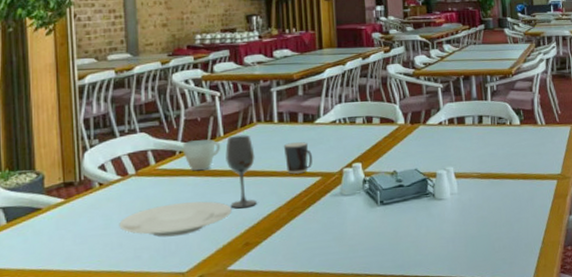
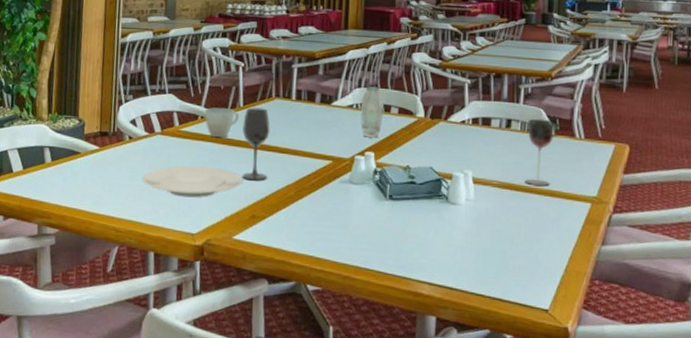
mug: present [283,142,312,174] -> none [298,122,325,155]
vase: none [343,101,366,150] -> present [360,86,384,138]
wineglass: none [497,111,522,172] -> present [524,118,556,187]

